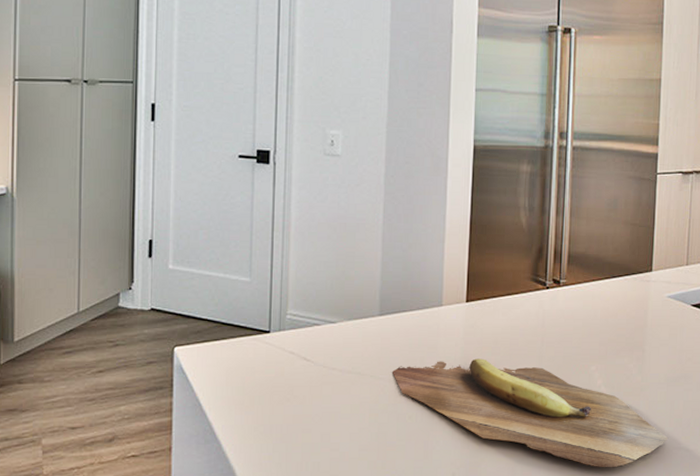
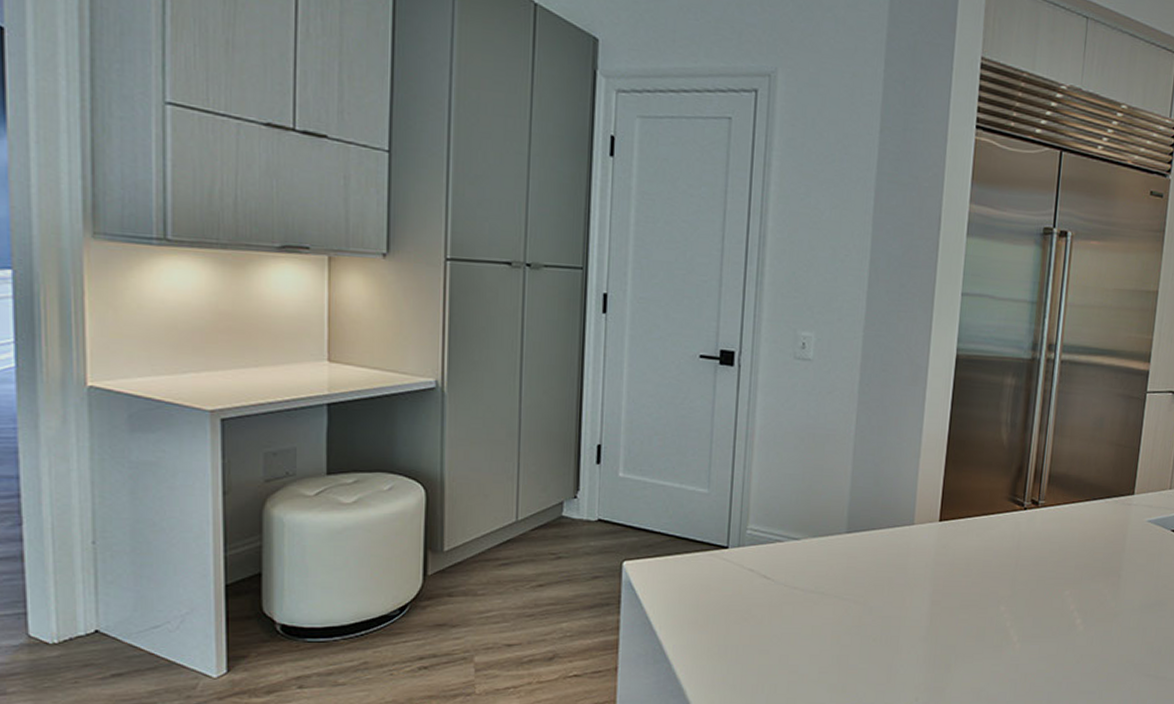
cutting board: present [393,358,668,468] -> none [858,580,1138,694]

